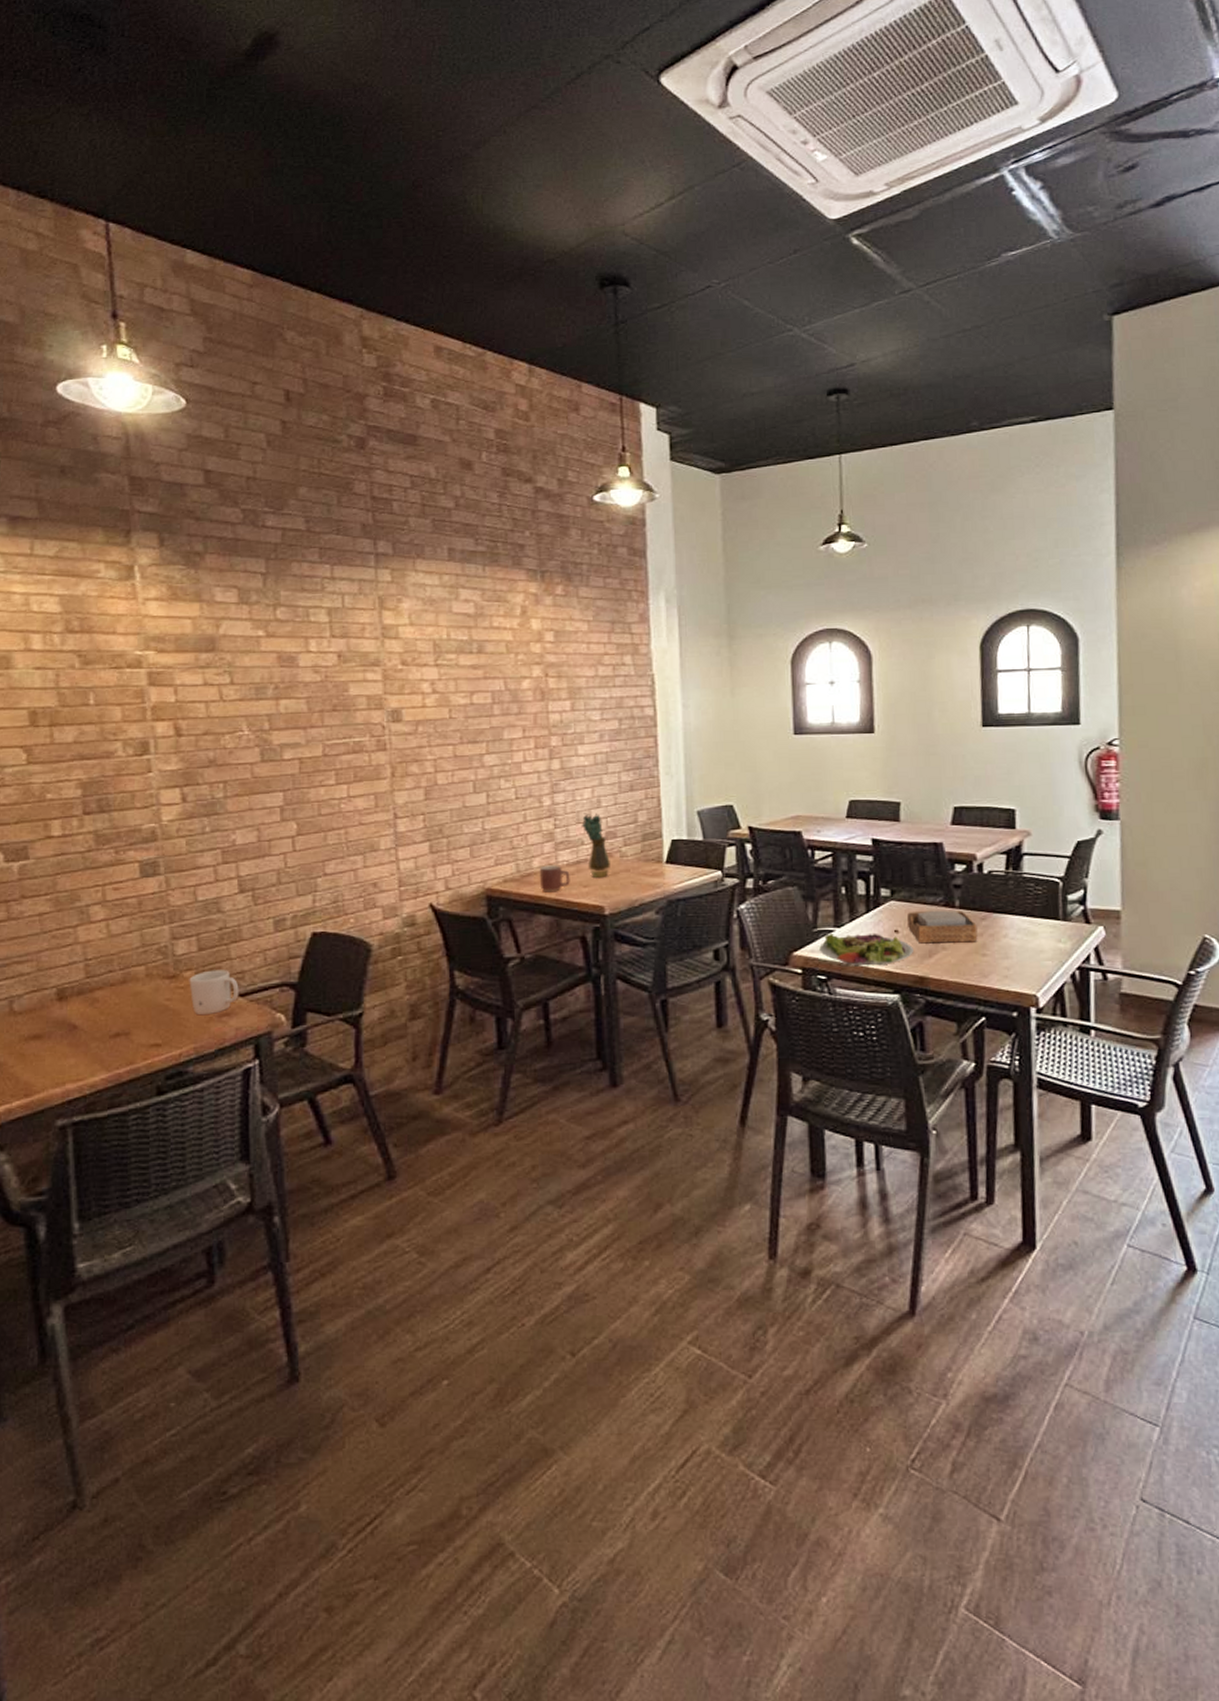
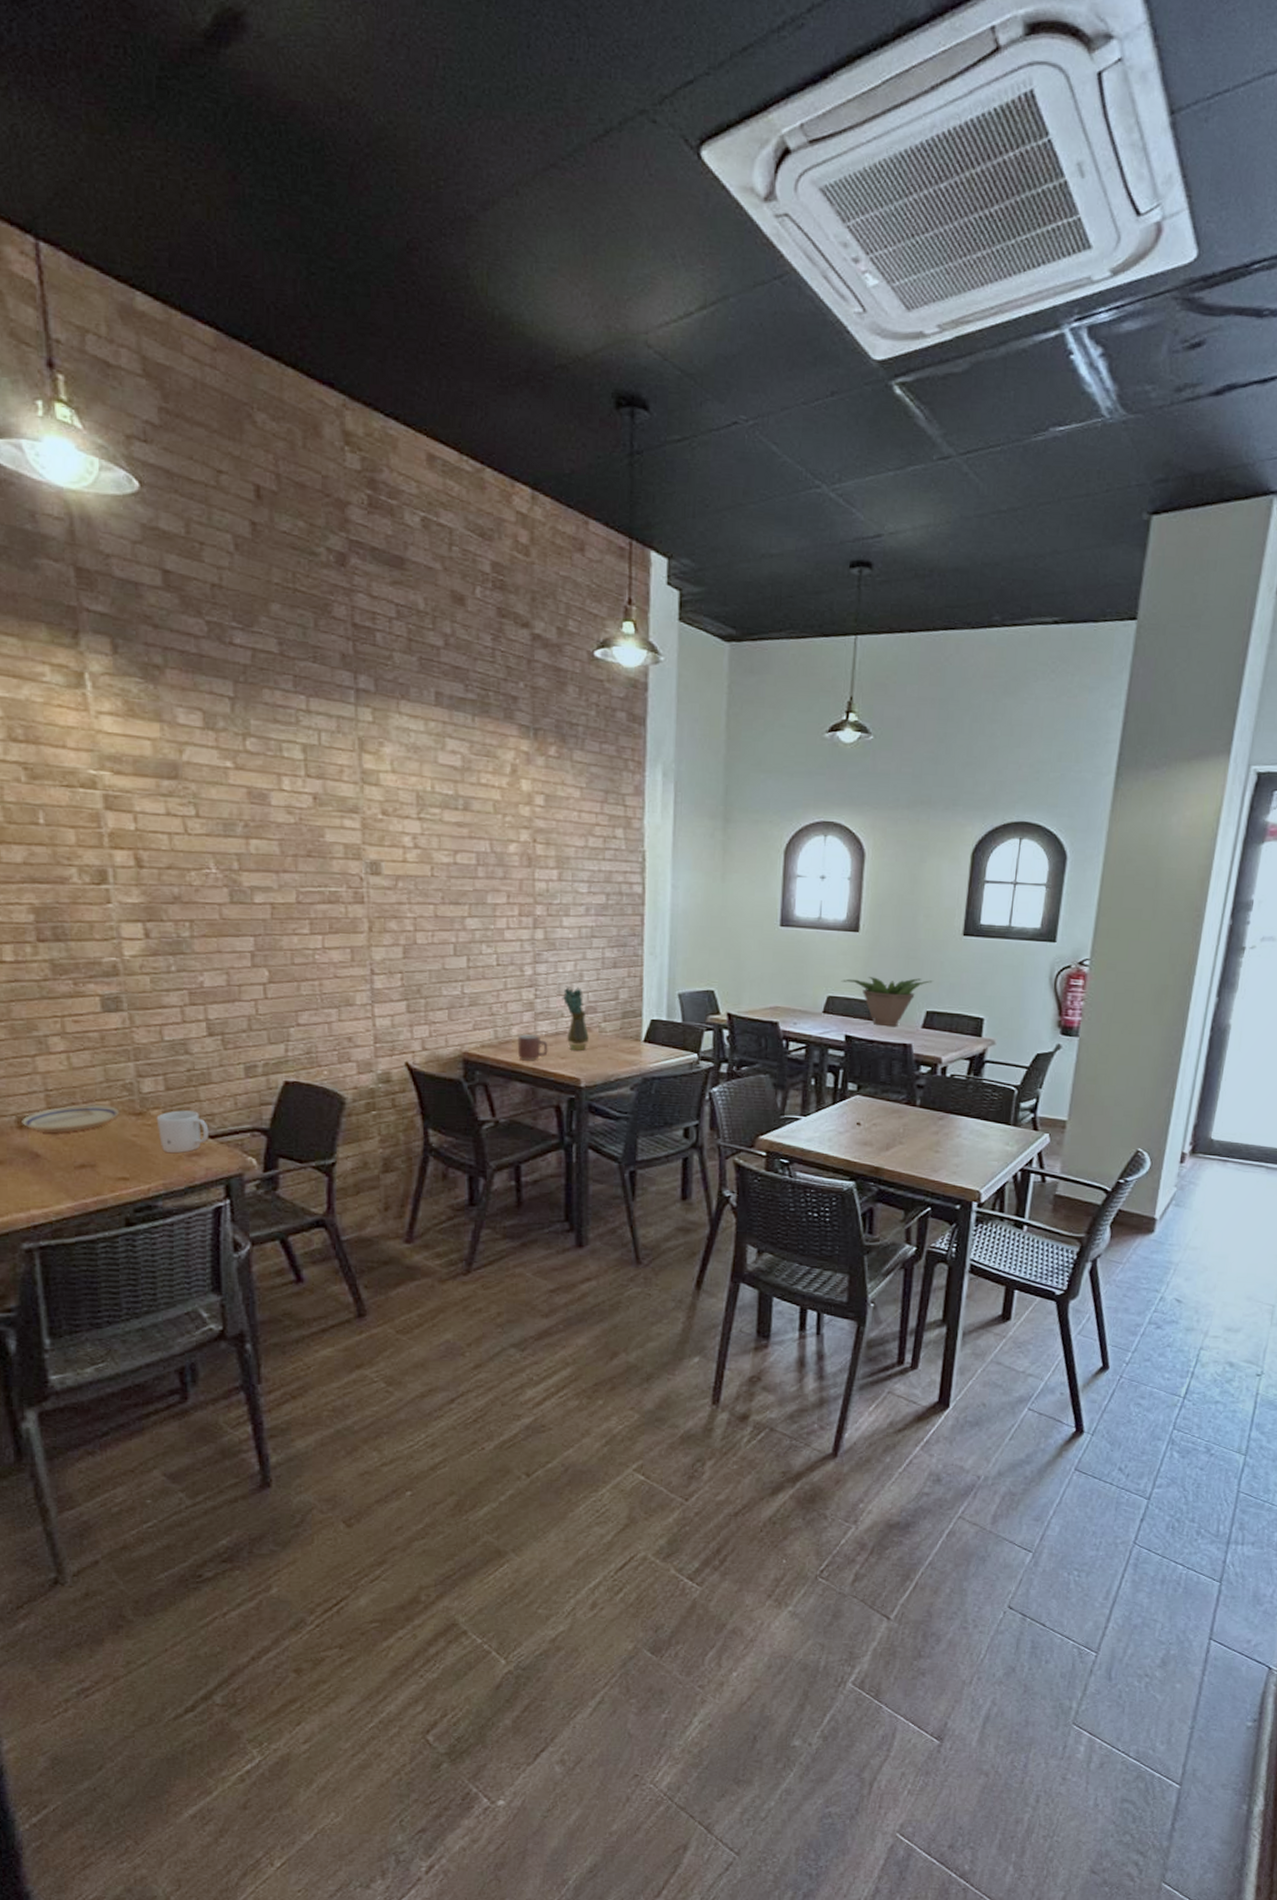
plate: none [61,971,155,1002] -> present [22,1105,120,1133]
salad plate: present [819,934,913,966] -> none [785,1121,872,1154]
decorative plant: none [862,774,957,827] -> present [841,977,933,1027]
napkin holder: present [907,910,978,944] -> none [870,1107,934,1140]

